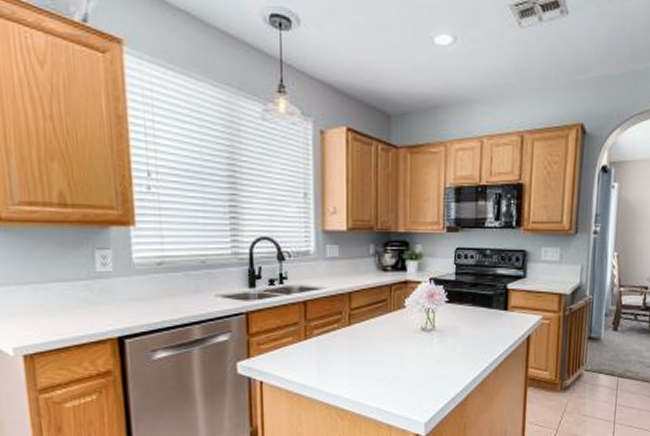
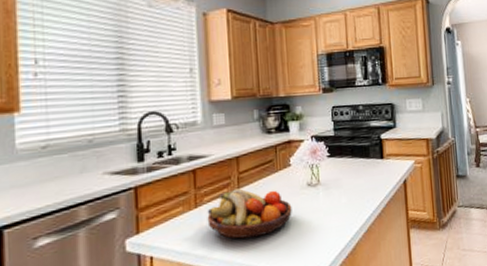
fruit bowl: none [316,325,403,376] -> present [207,188,292,239]

